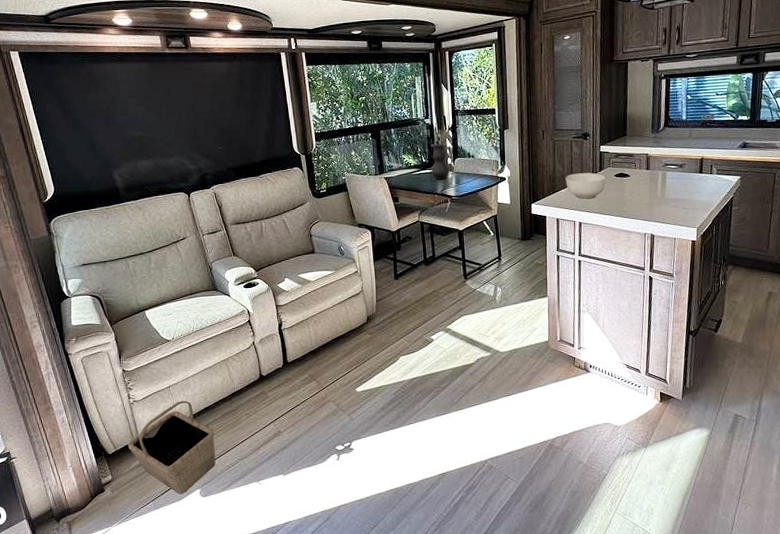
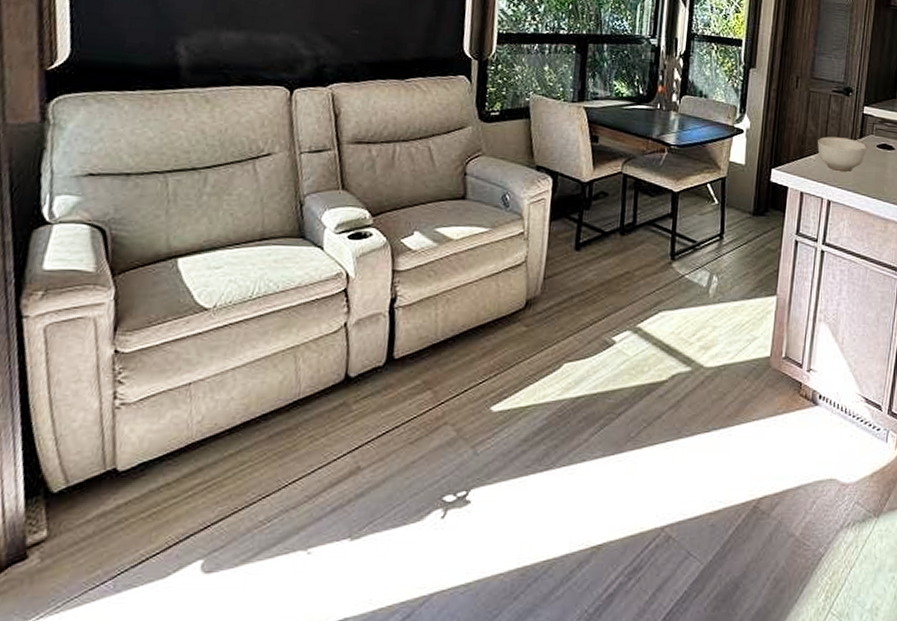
basket: present [127,400,216,494] -> none [91,408,251,567]
vase: present [431,143,450,180] -> none [648,72,674,122]

